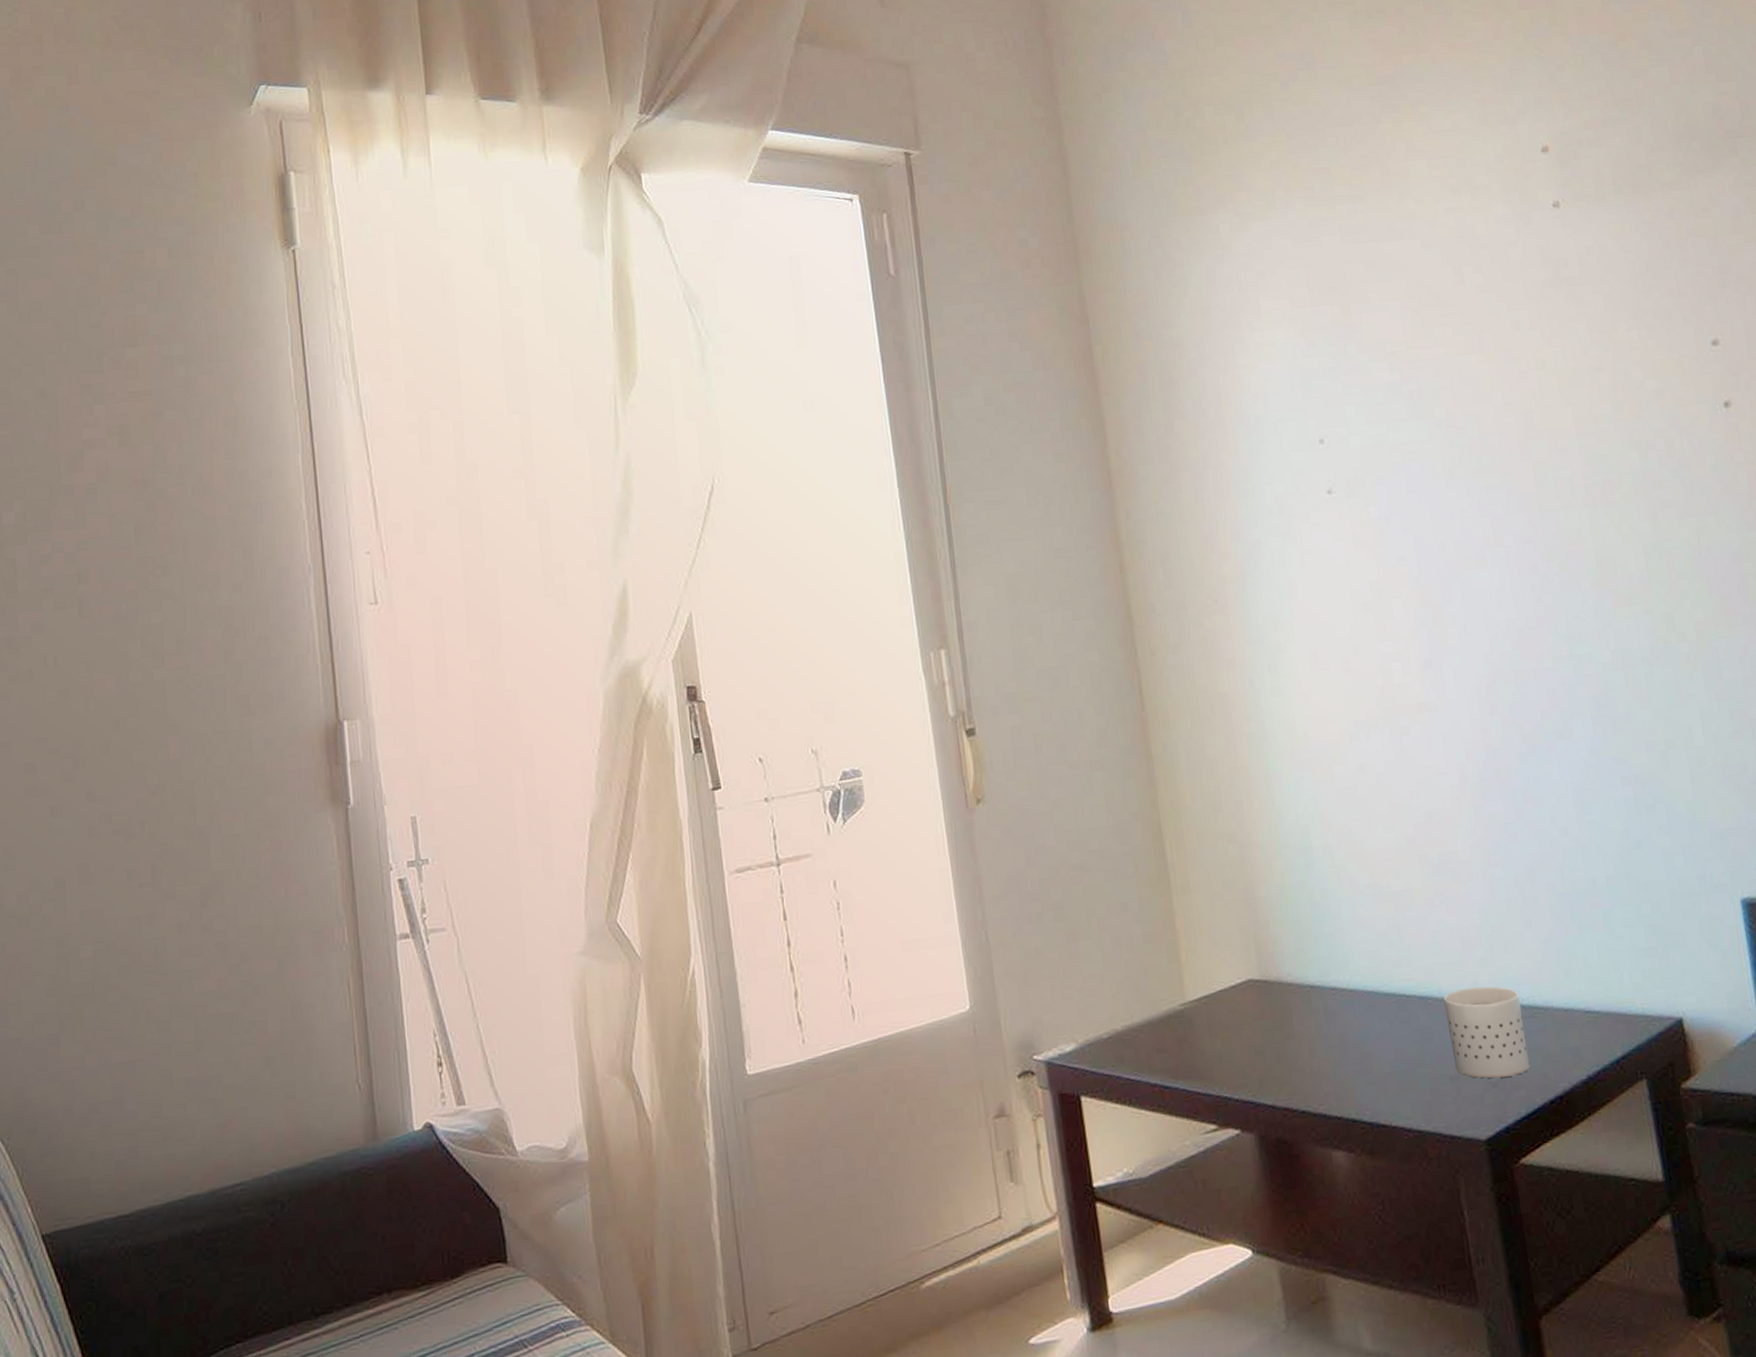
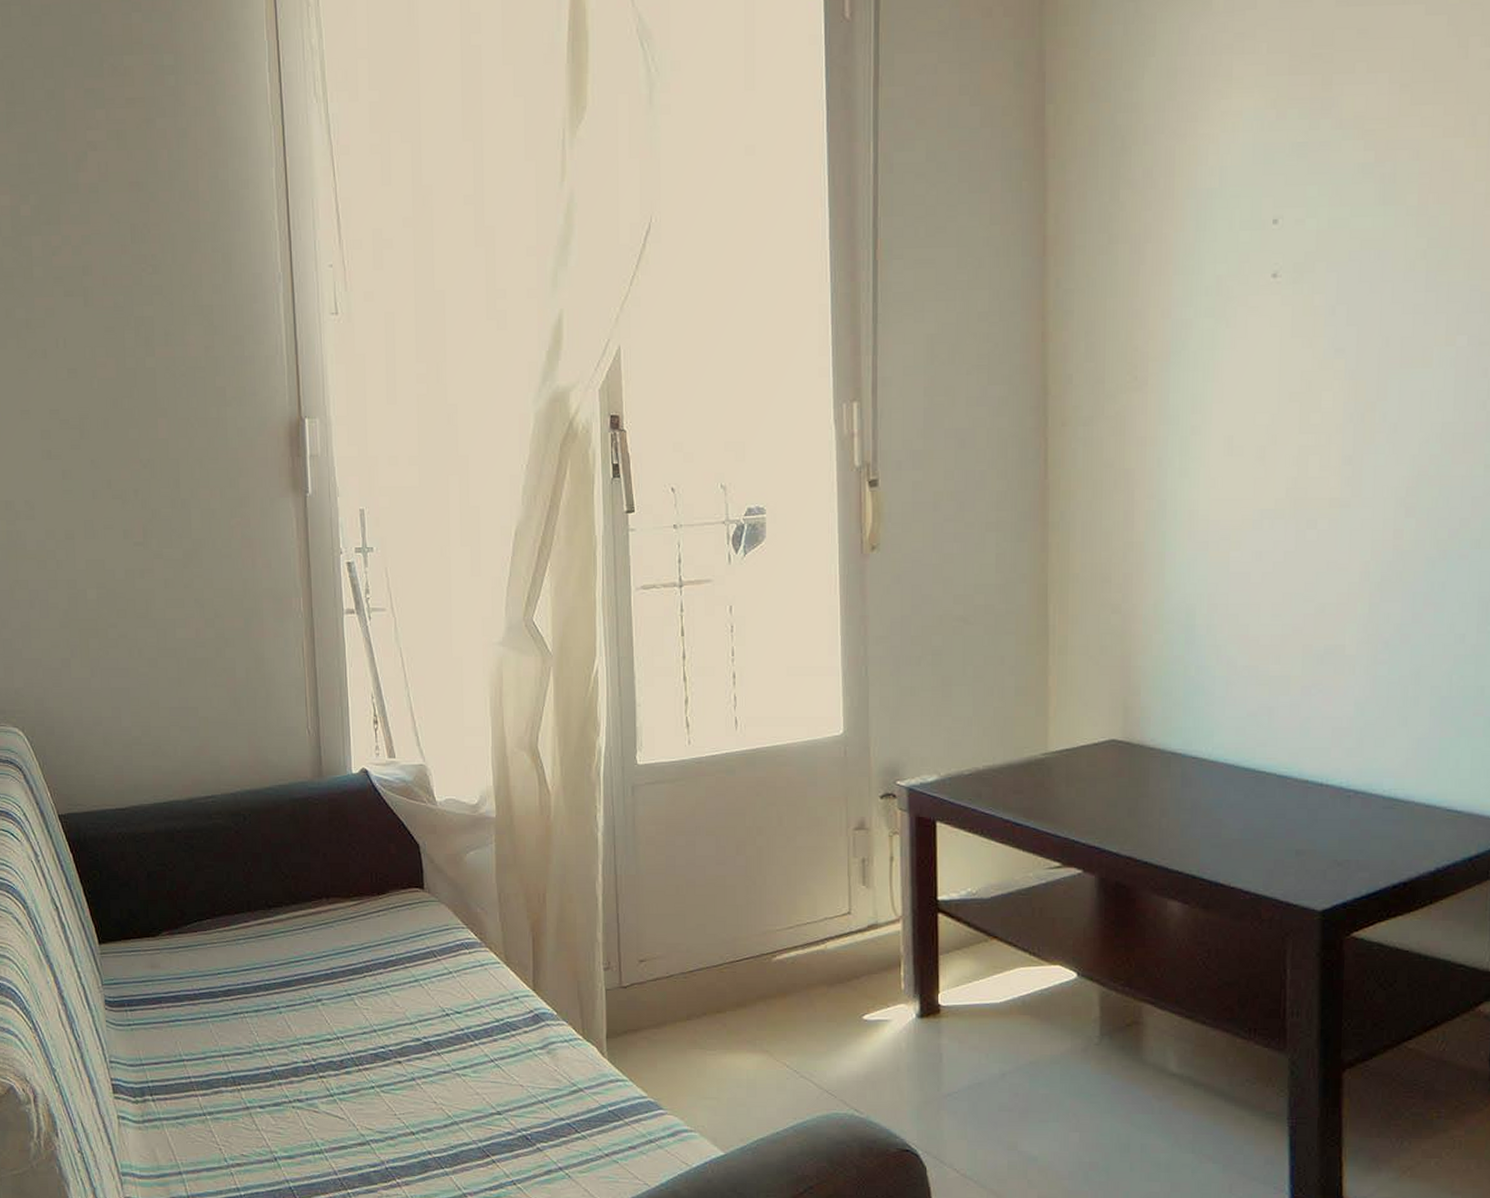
mug: present [1443,986,1530,1079] -> none [1302,773,1382,858]

